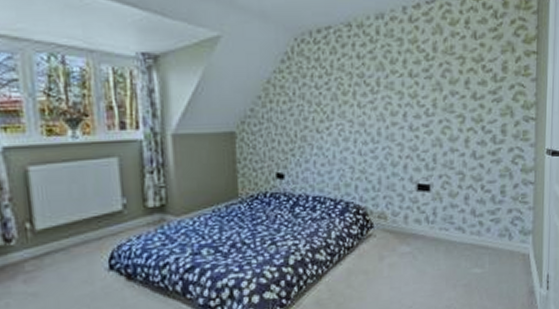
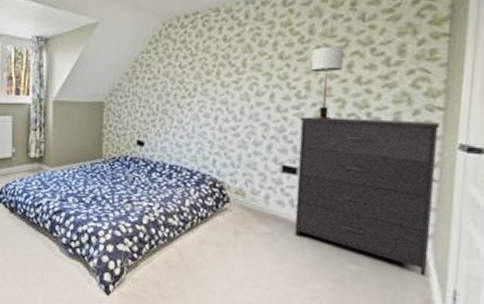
dresser: none [429,131,533,267] -> present [294,117,440,276]
table lamp: none [435,63,461,135] -> present [311,45,344,119]

